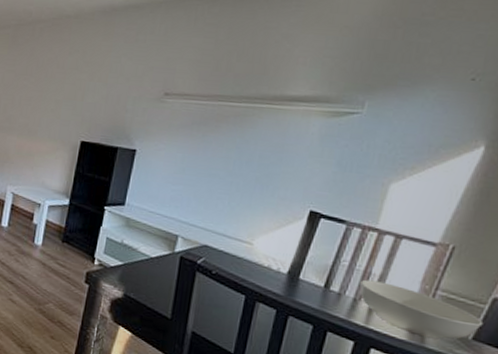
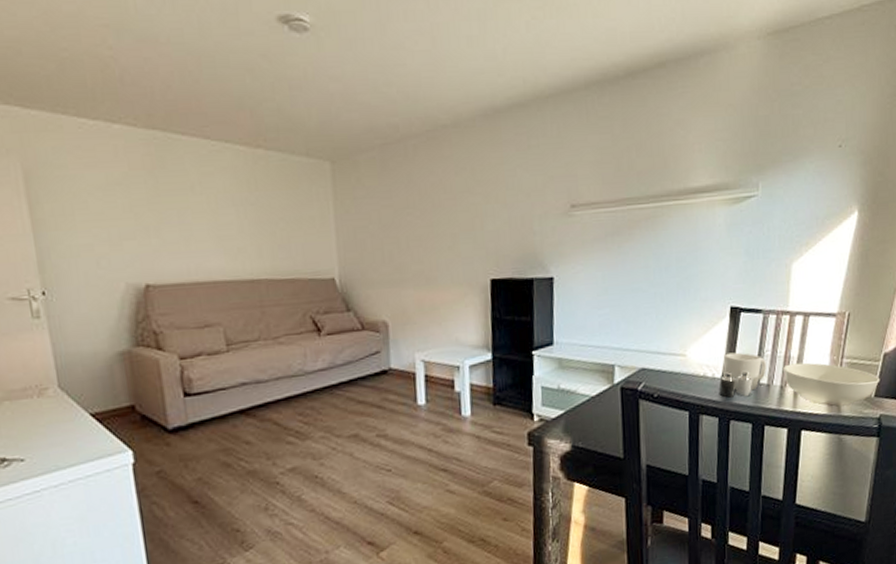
candle: none [281,269,323,300] -> present [719,370,753,399]
mug: none [289,252,341,295] -> present [723,352,766,391]

